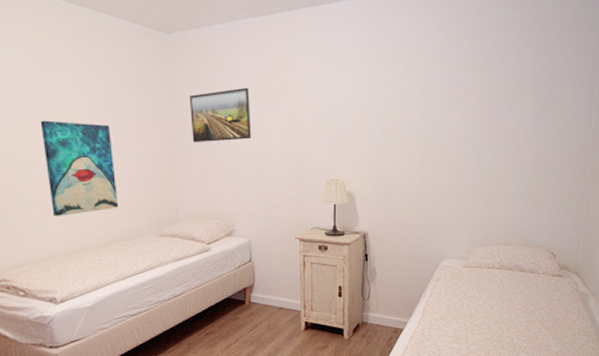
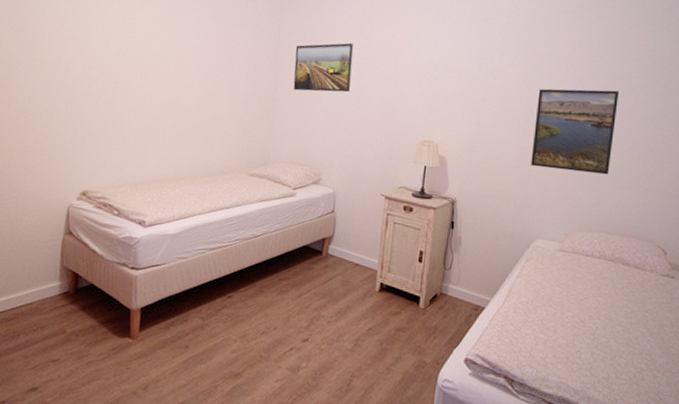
wall art: present [40,120,119,216] -> none [155,55,220,145]
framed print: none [432,111,507,192] -> present [531,88,620,175]

